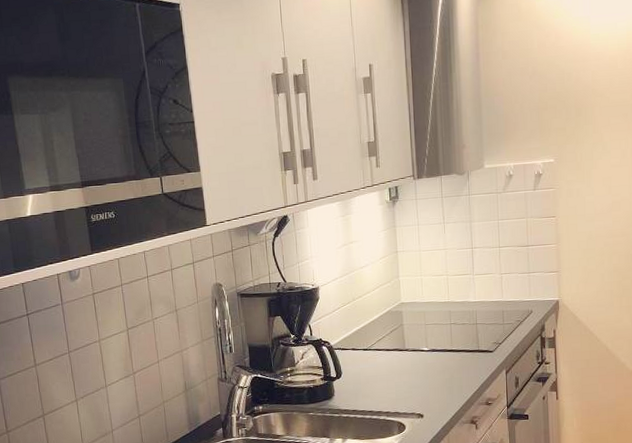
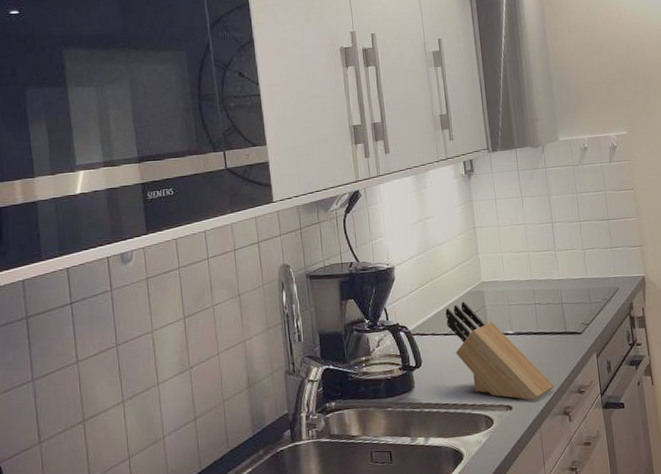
knife block: none [365,320,464,410] -> present [445,301,555,400]

